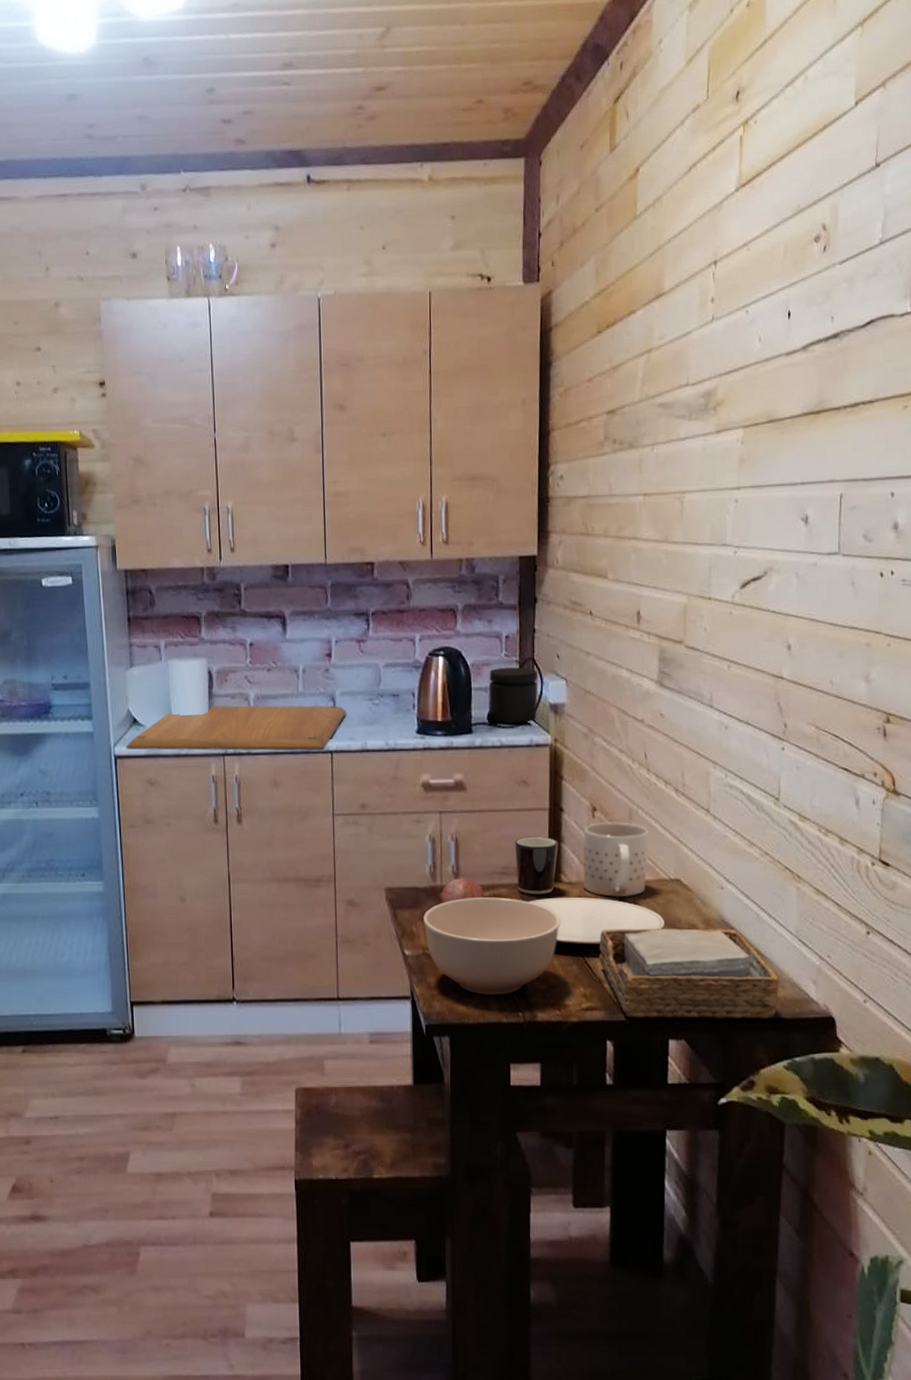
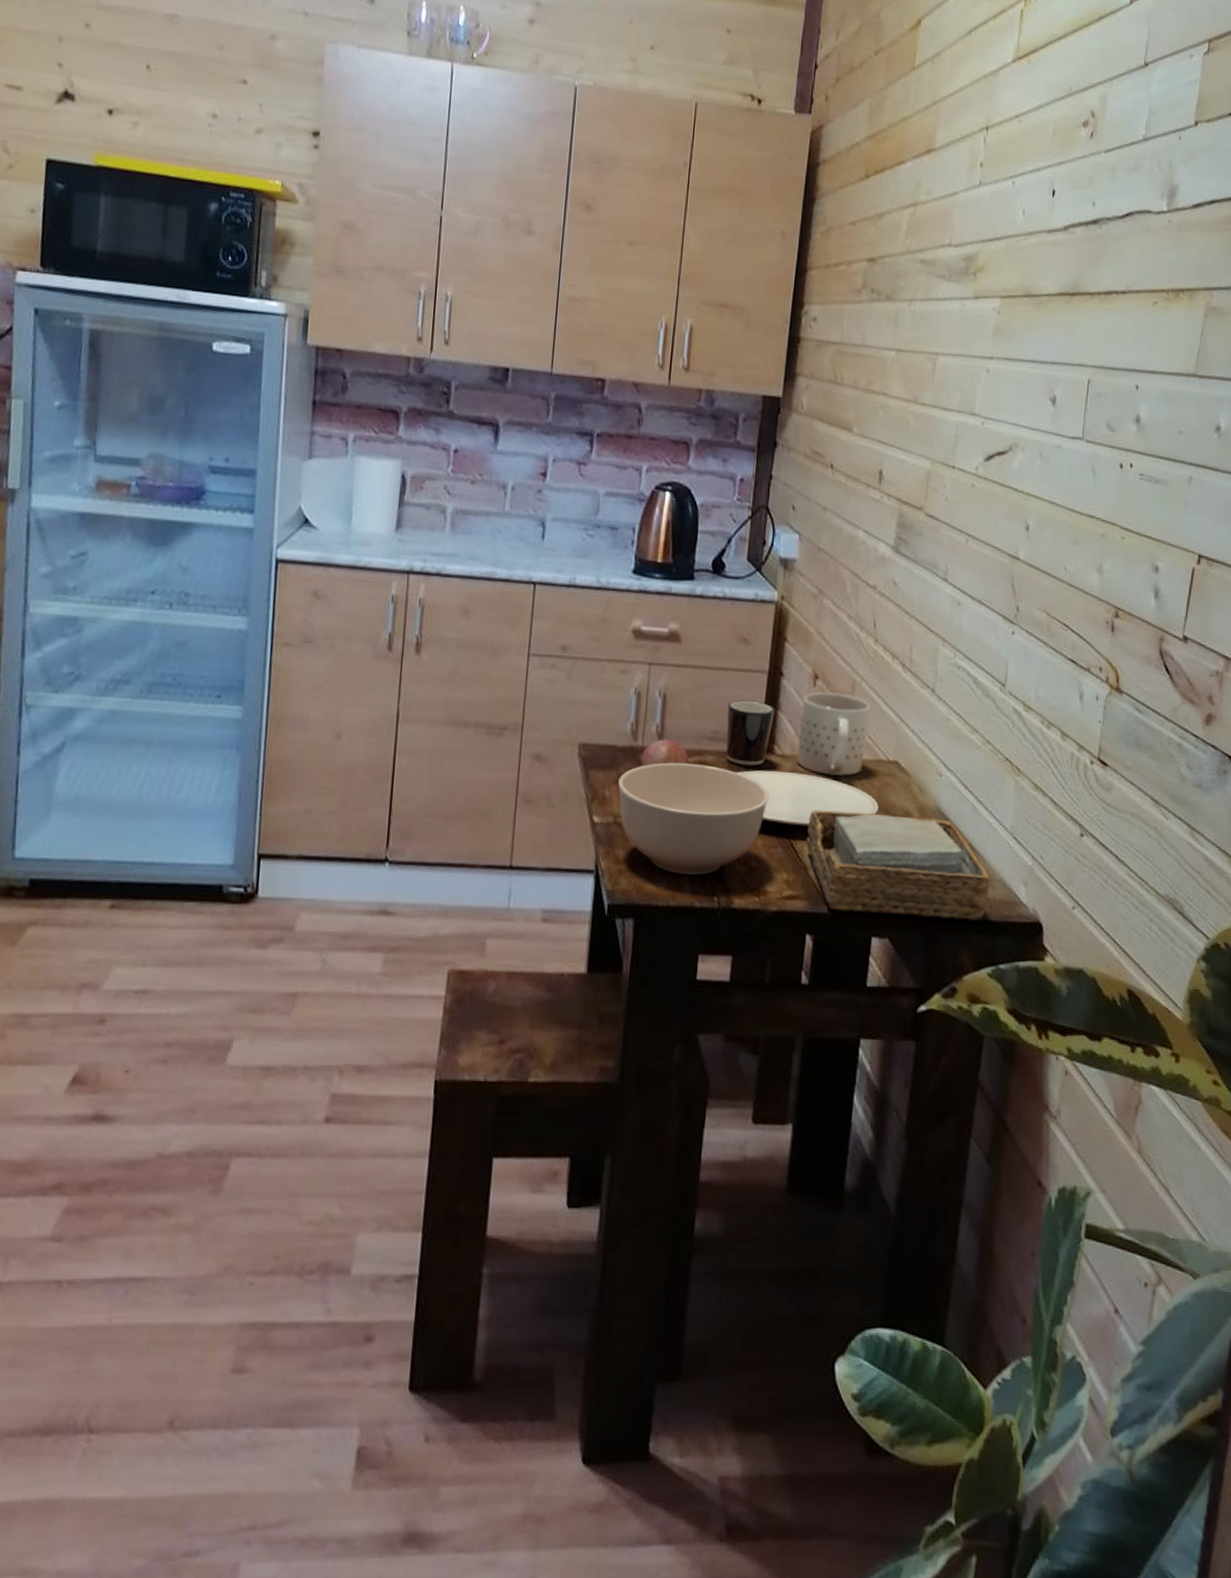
chopping board: present [126,705,347,751] -> none [291,514,557,581]
jar: present [488,667,538,724] -> none [712,512,770,575]

